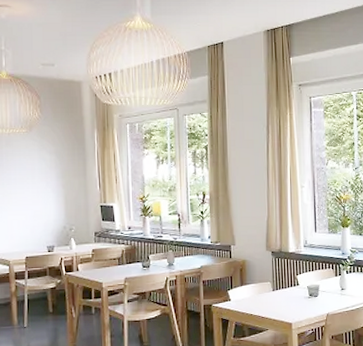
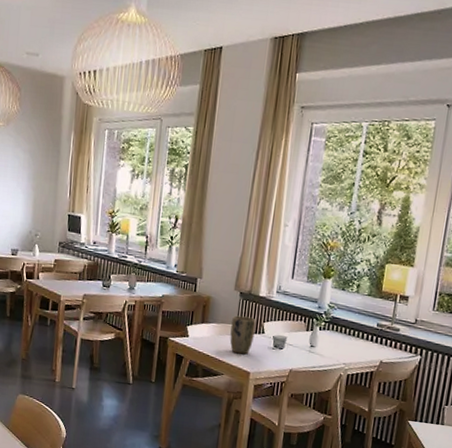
plant pot: none [268,272,290,308] -> present [230,315,256,355]

